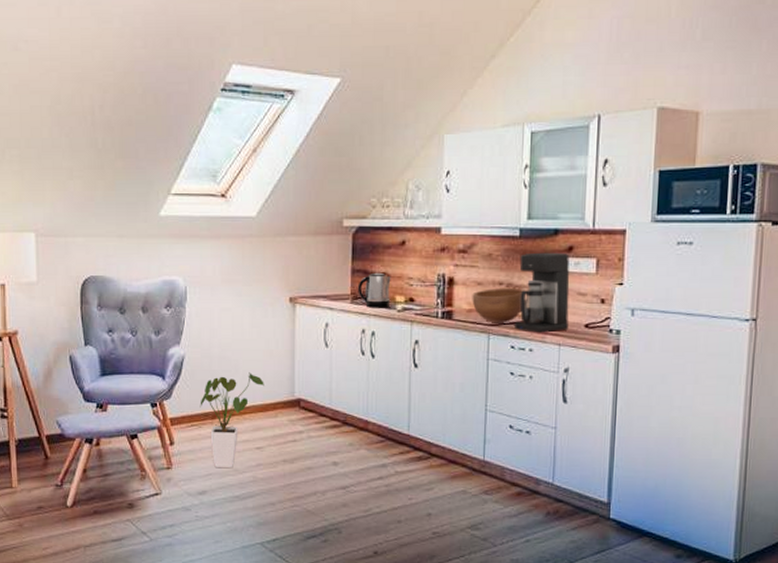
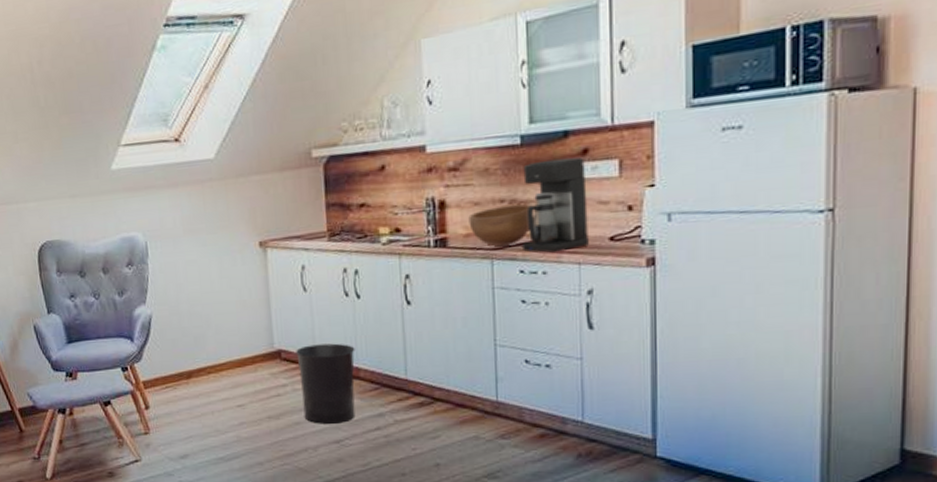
house plant: present [200,372,264,469] -> none [172,326,240,430]
waste bin: none [314,396,366,471] -> present [296,343,355,424]
kettle: present [357,272,391,309] -> none [334,203,374,245]

